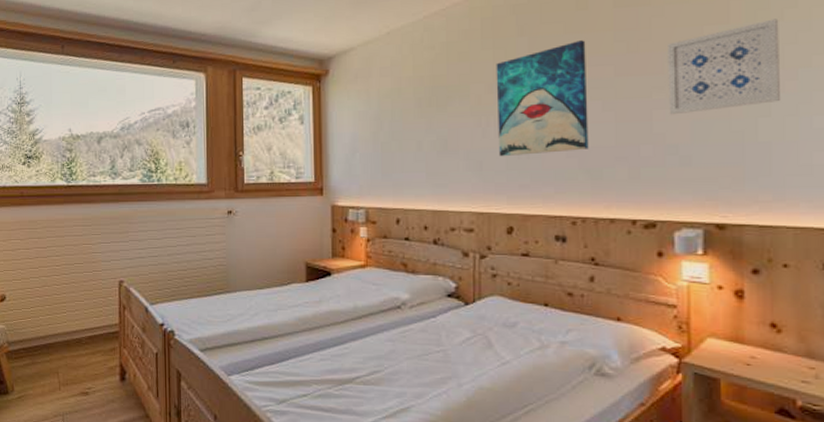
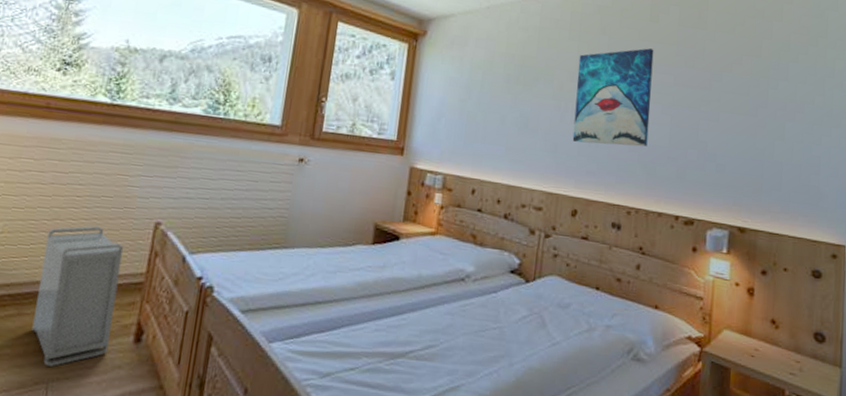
storage bin: none [41,288,102,402] -> present [32,226,124,367]
wall art: present [668,18,781,115] -> none [712,60,795,129]

